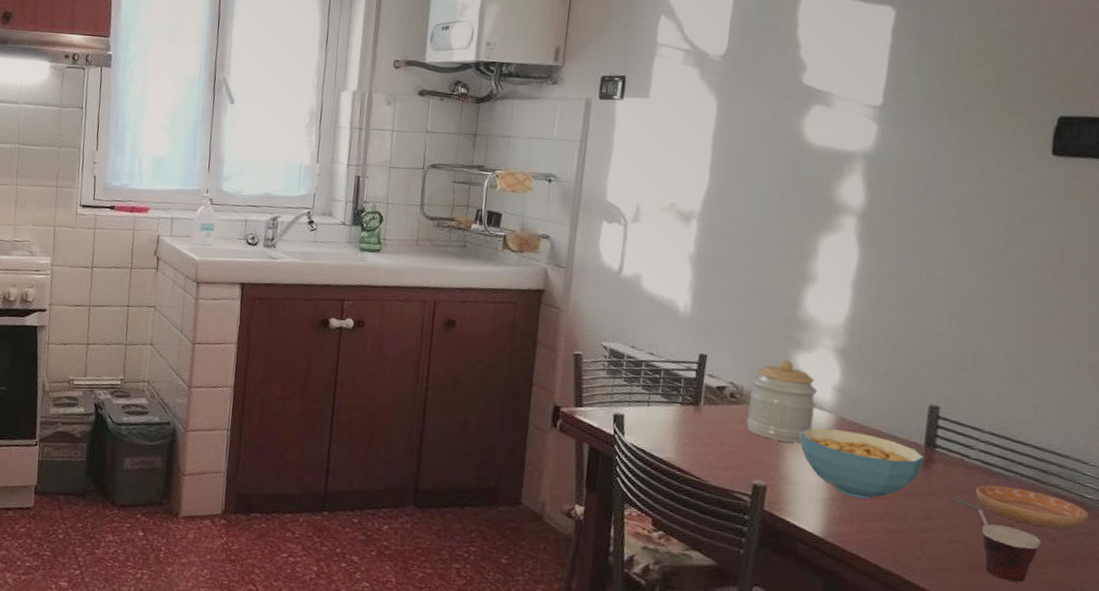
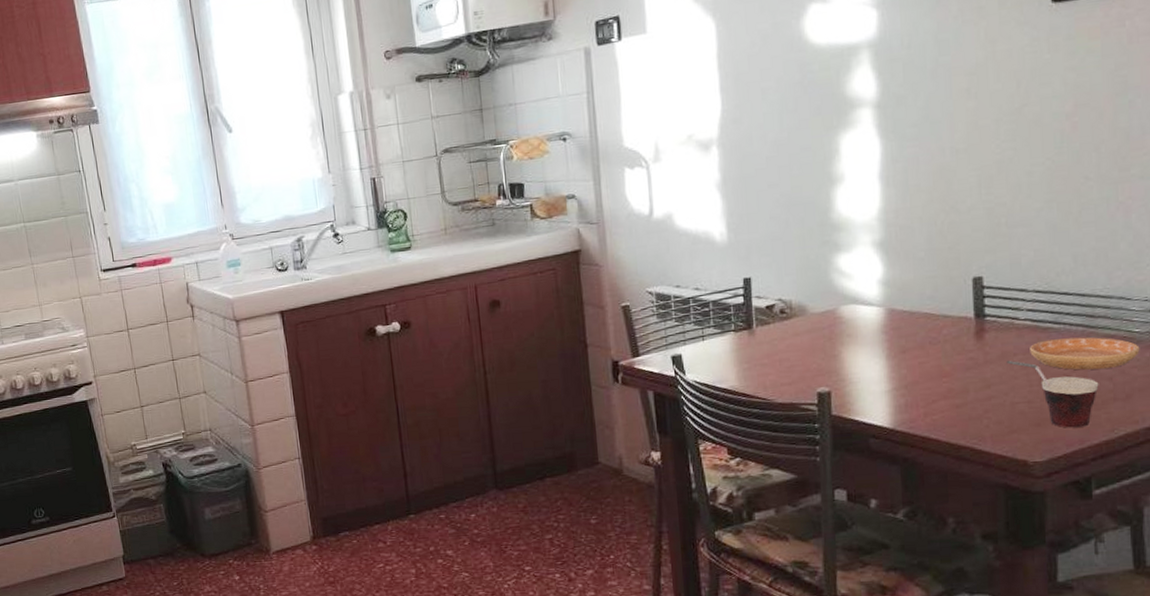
jar: present [746,360,818,444] -> none [797,265,865,346]
cereal bowl: present [800,428,925,499] -> none [853,319,976,383]

